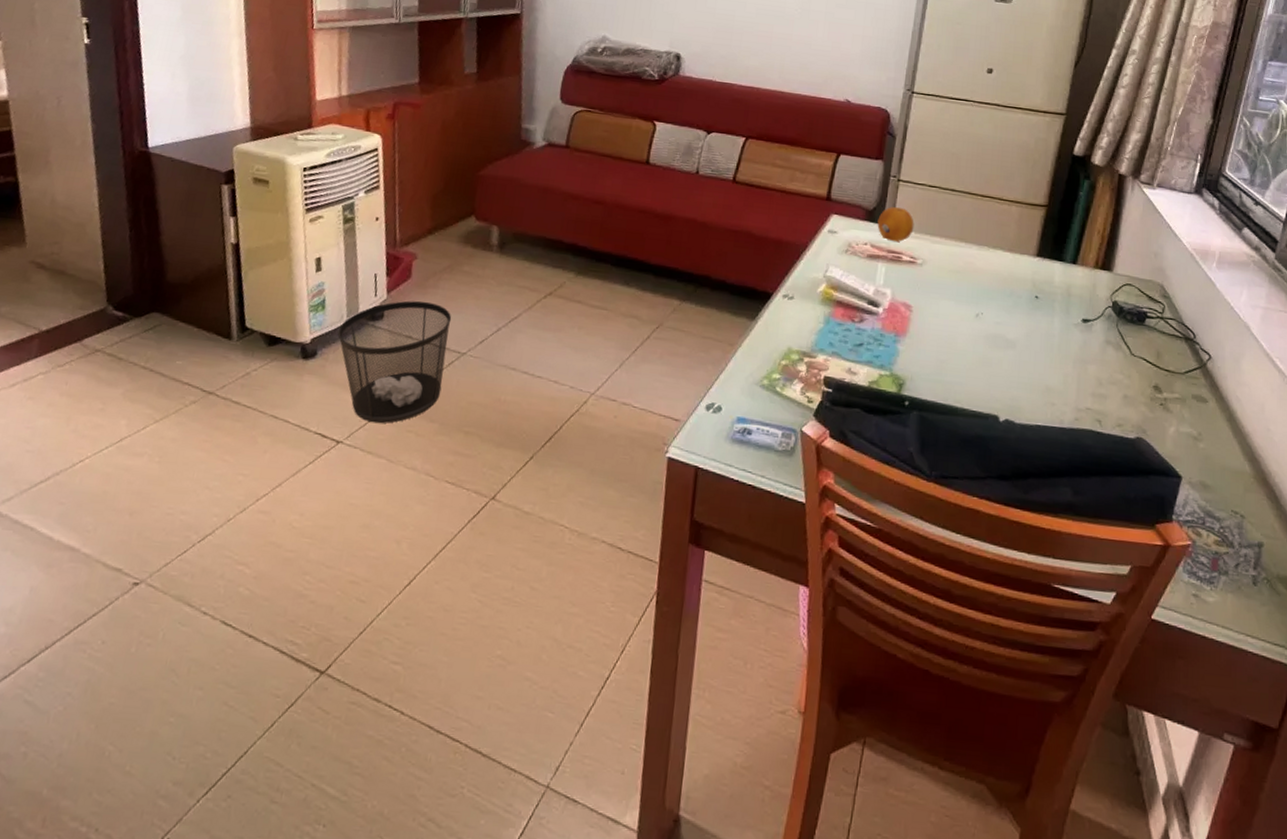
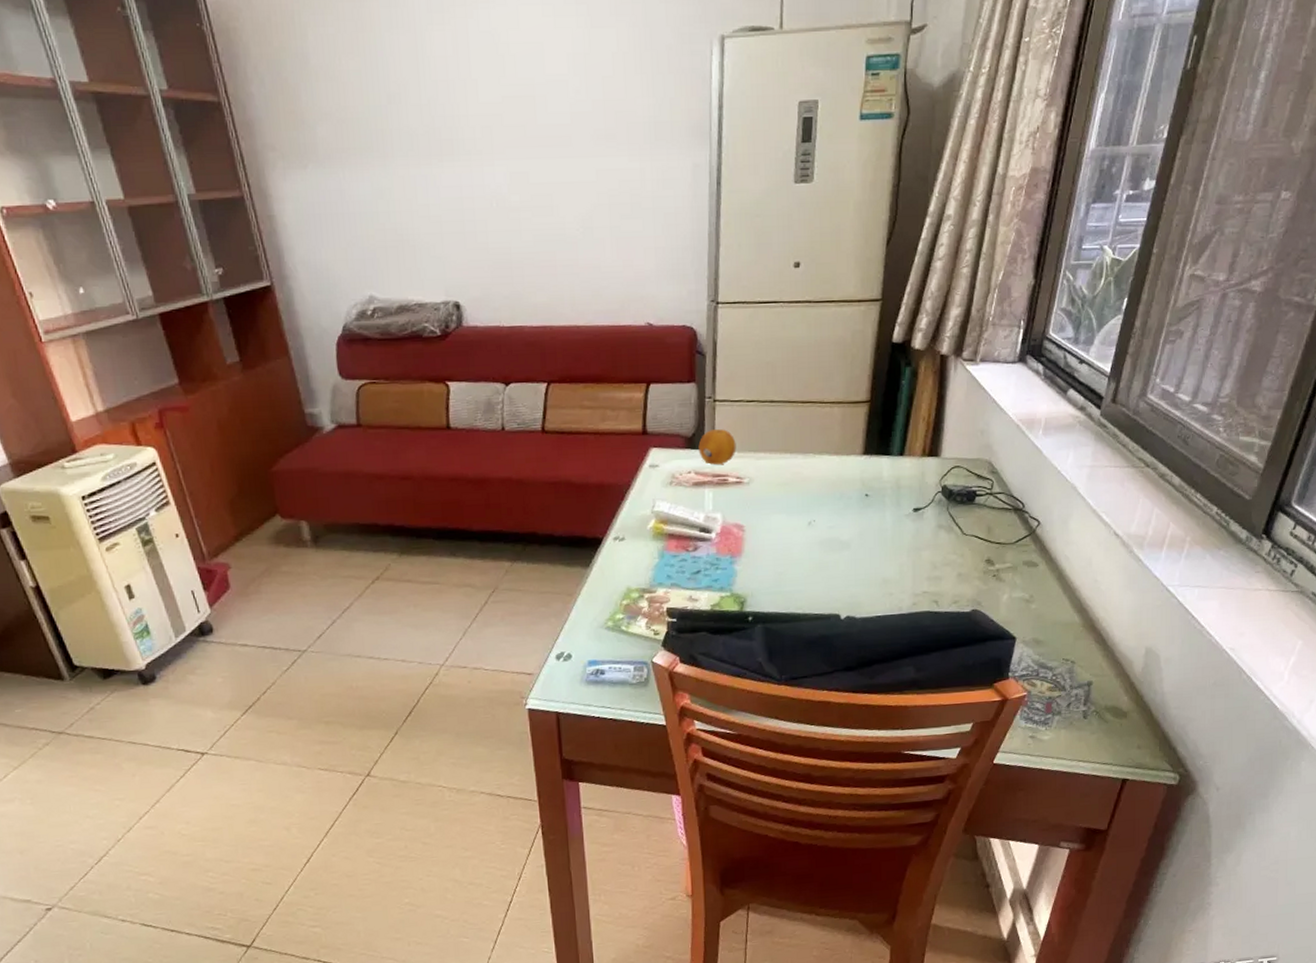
waste bin: present [337,300,452,424] -> none [170,608,292,731]

